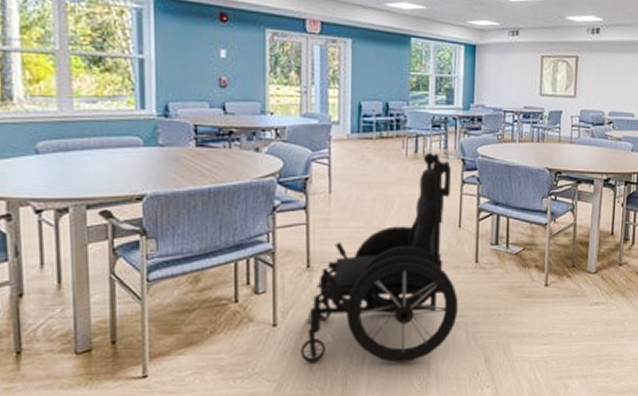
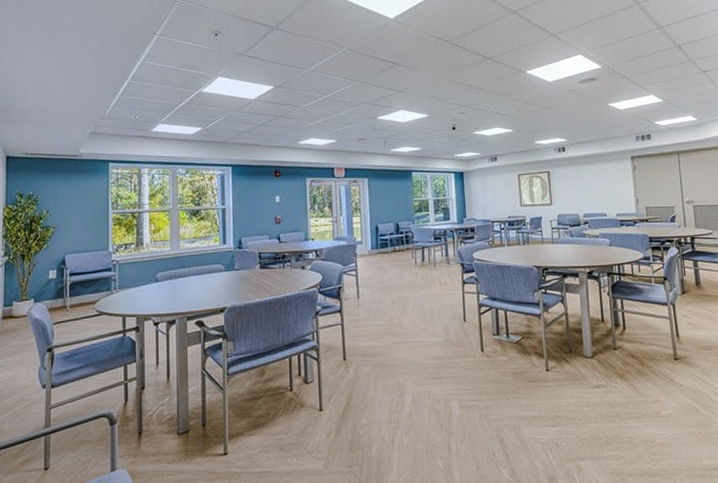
wheelchair: present [300,153,458,364] -> none [342,260,470,444]

